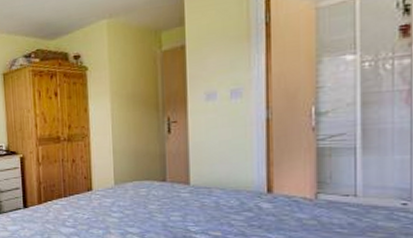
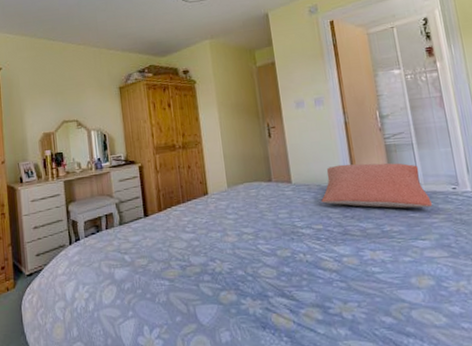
pillow: none [223,167,368,224] -> present [321,163,432,209]

